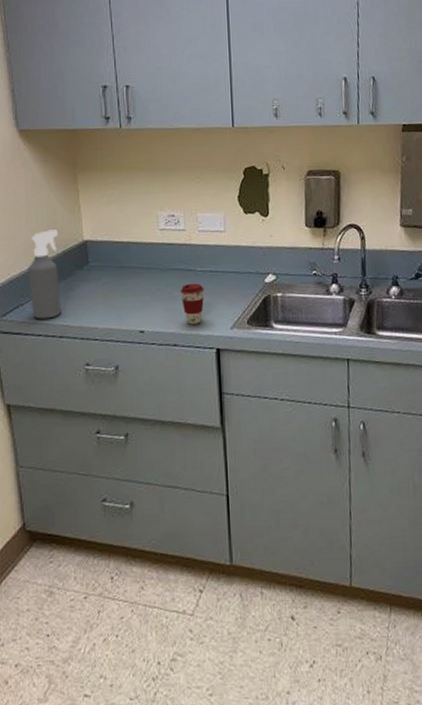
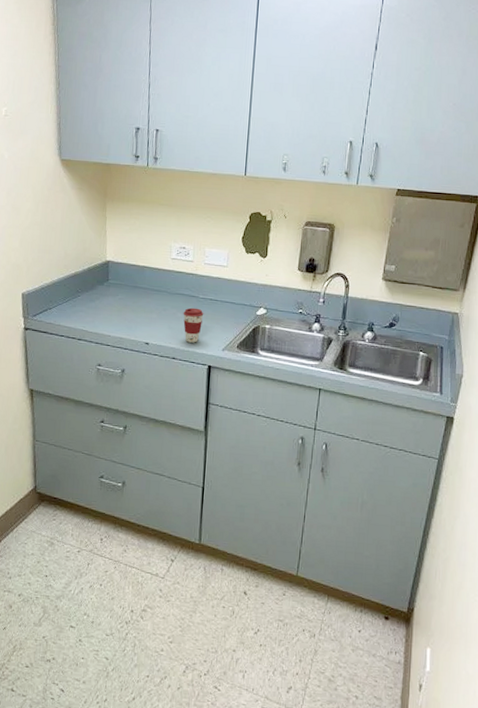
spray bottle: present [28,229,61,319] -> none [57,248,86,323]

